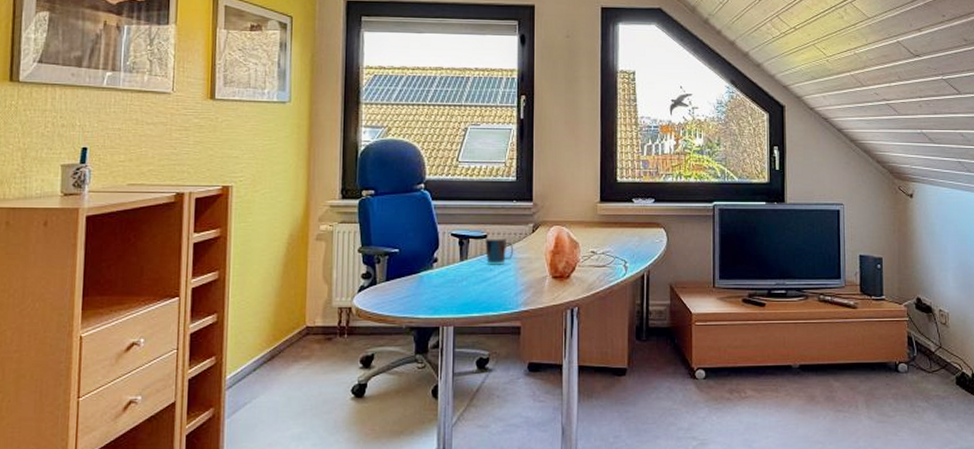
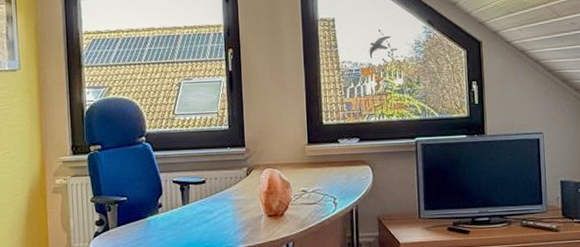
mug: present [485,236,514,265] -> none [204,181,231,208]

